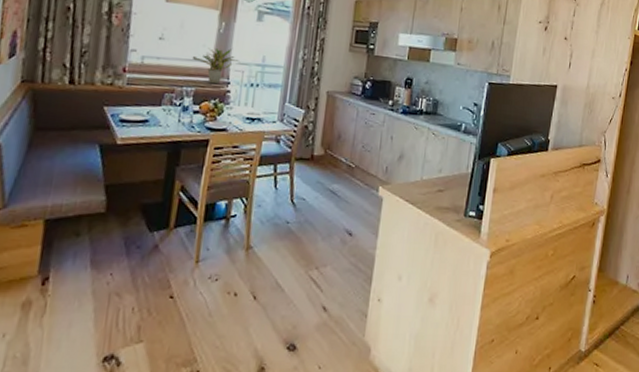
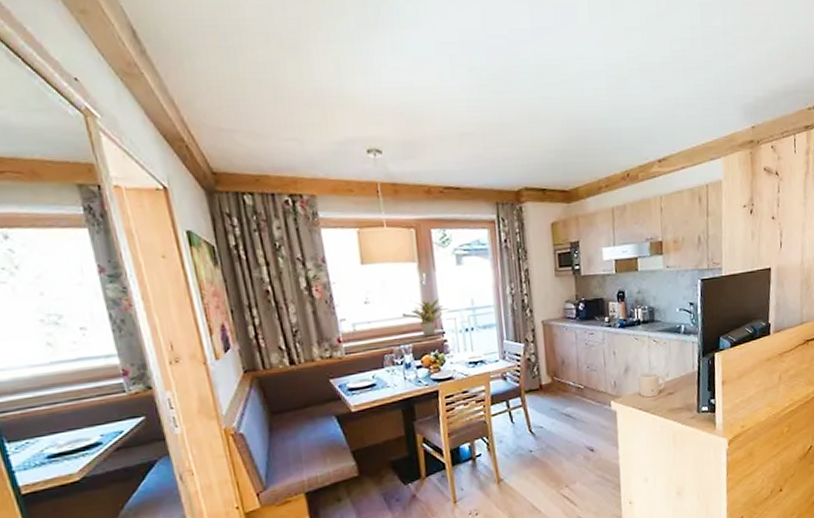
mug: none [409,163,437,191] -> present [638,371,665,398]

